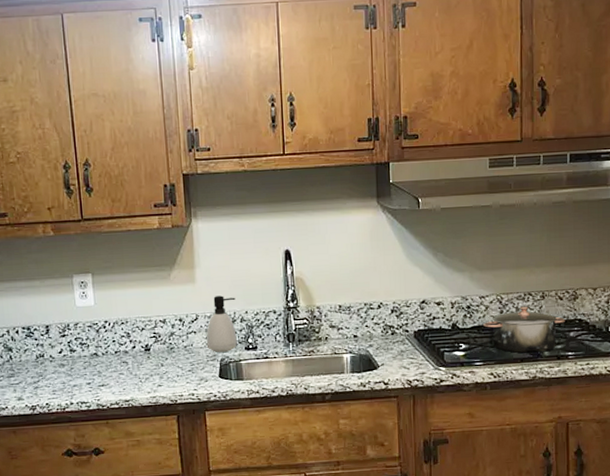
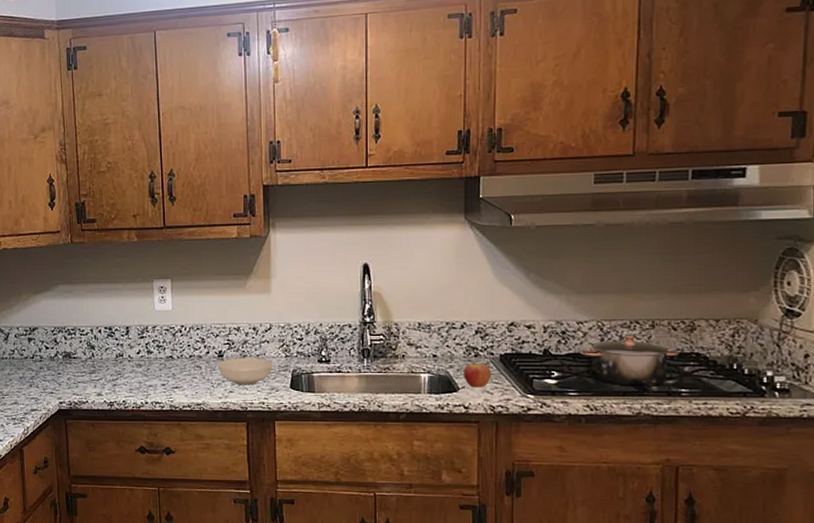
bowl: none [145,349,202,379] -> present [218,358,274,386]
soap dispenser: present [206,295,237,353] -> none [279,307,310,364]
fruit: none [382,338,408,364] -> present [464,360,492,388]

